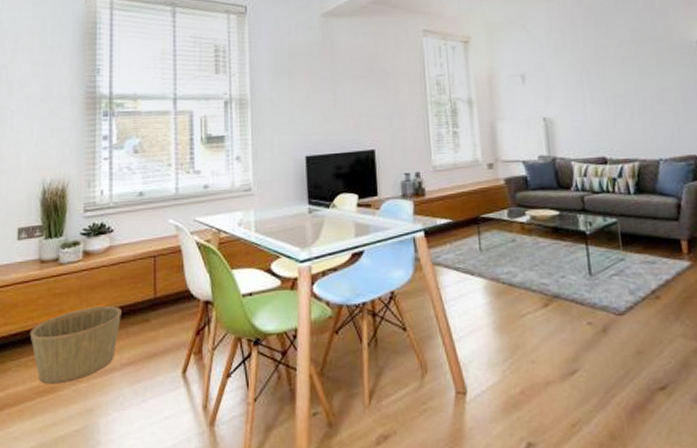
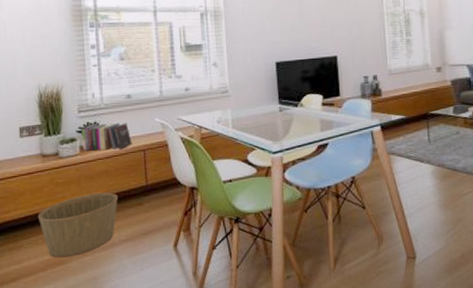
books: none [86,223,142,257] -> present [81,122,132,151]

